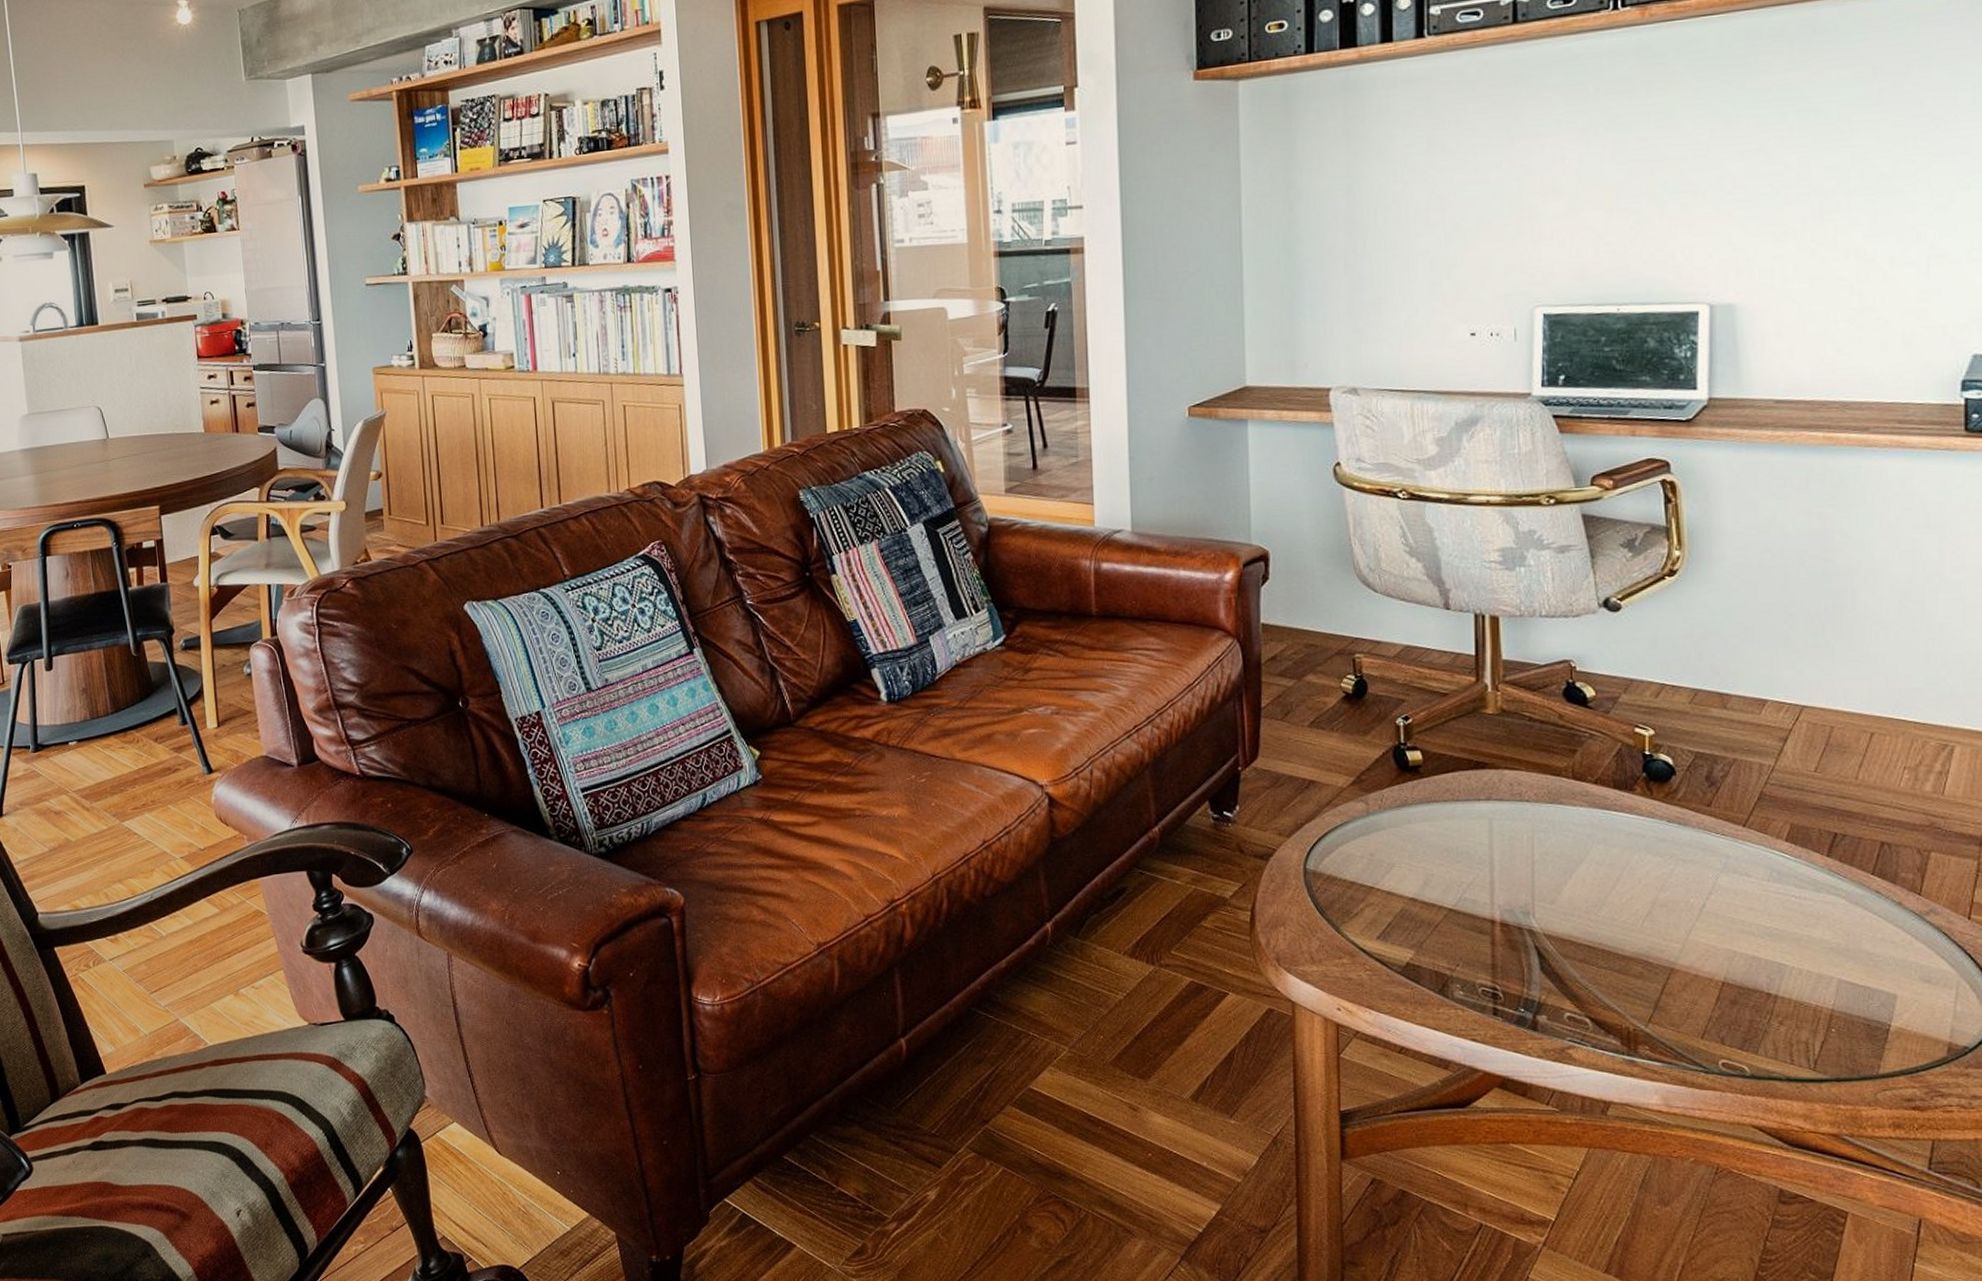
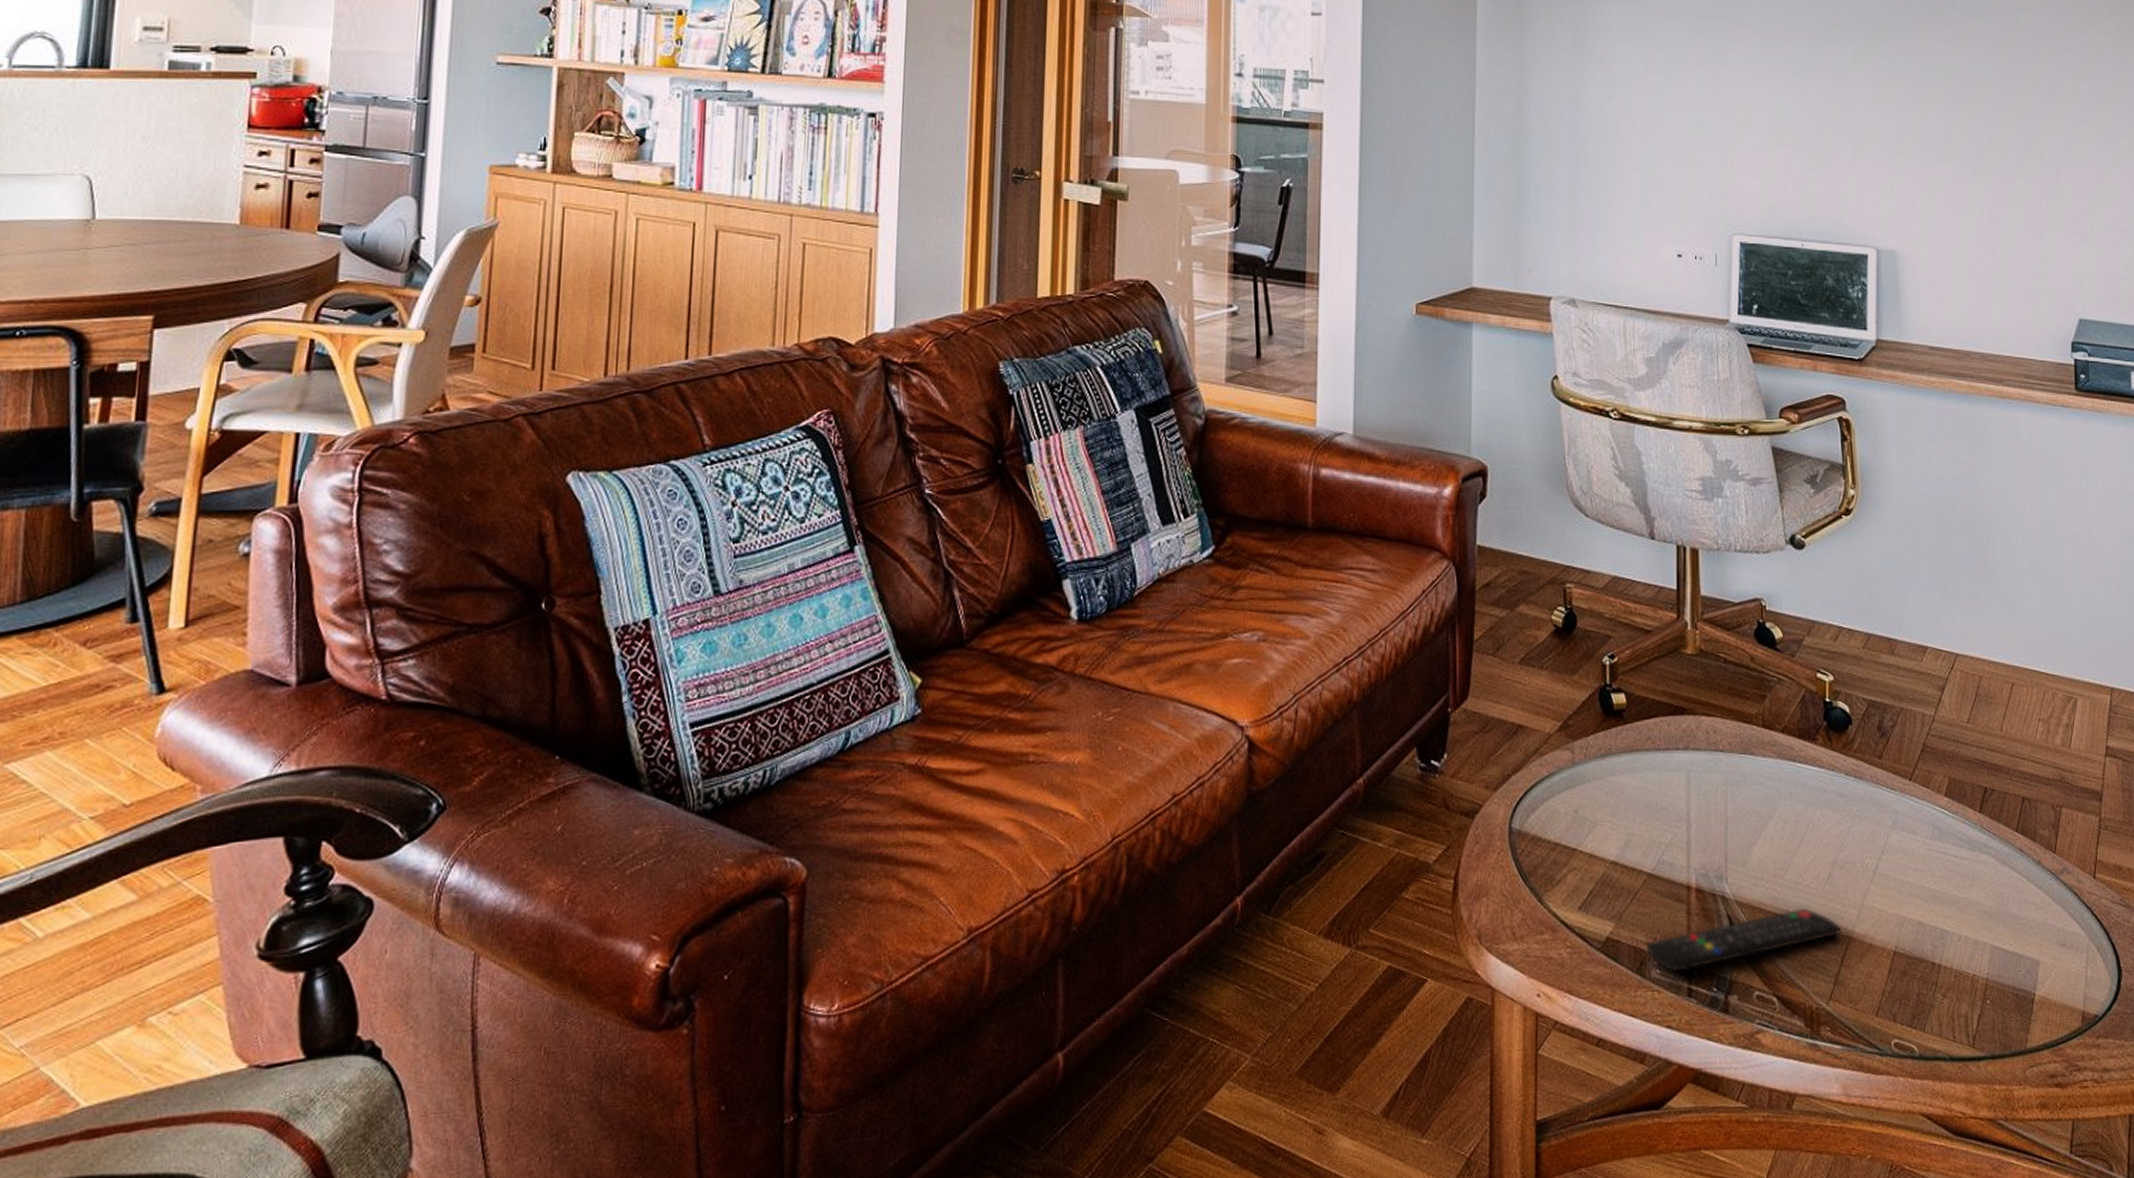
remote control: none [1448,941,1662,994] -> present [1645,907,1841,972]

